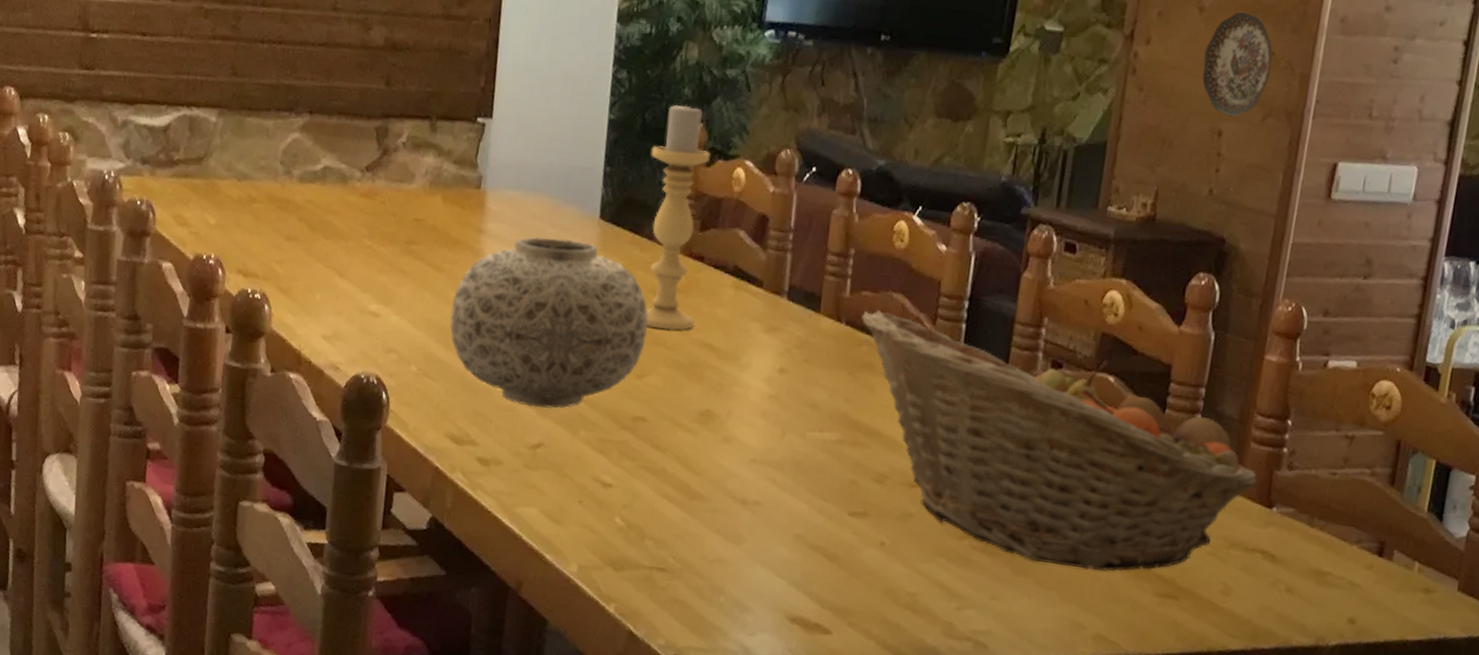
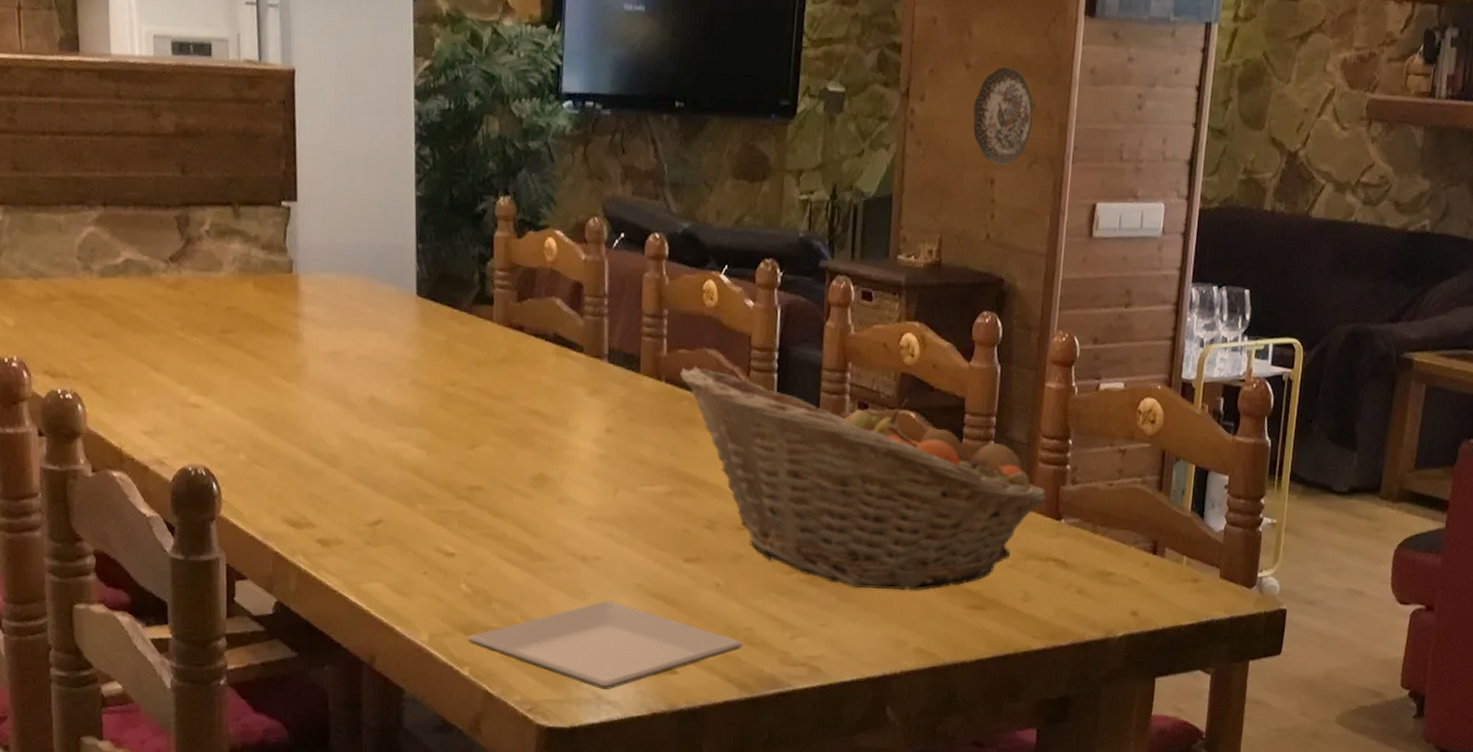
vase: present [449,237,648,409] -> none [275,317,474,485]
plate: none [615,549,905,644] -> present [466,601,744,690]
candle holder: present [646,101,711,330] -> none [461,175,521,400]

